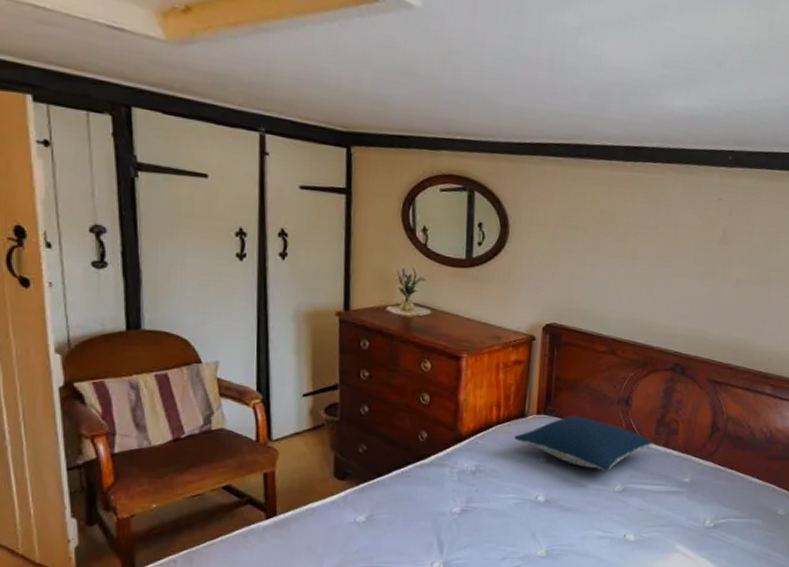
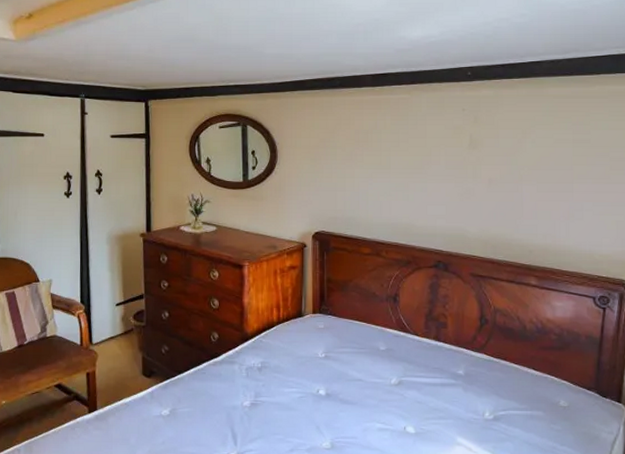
pillow: present [514,415,655,472] -> none [294,313,425,366]

